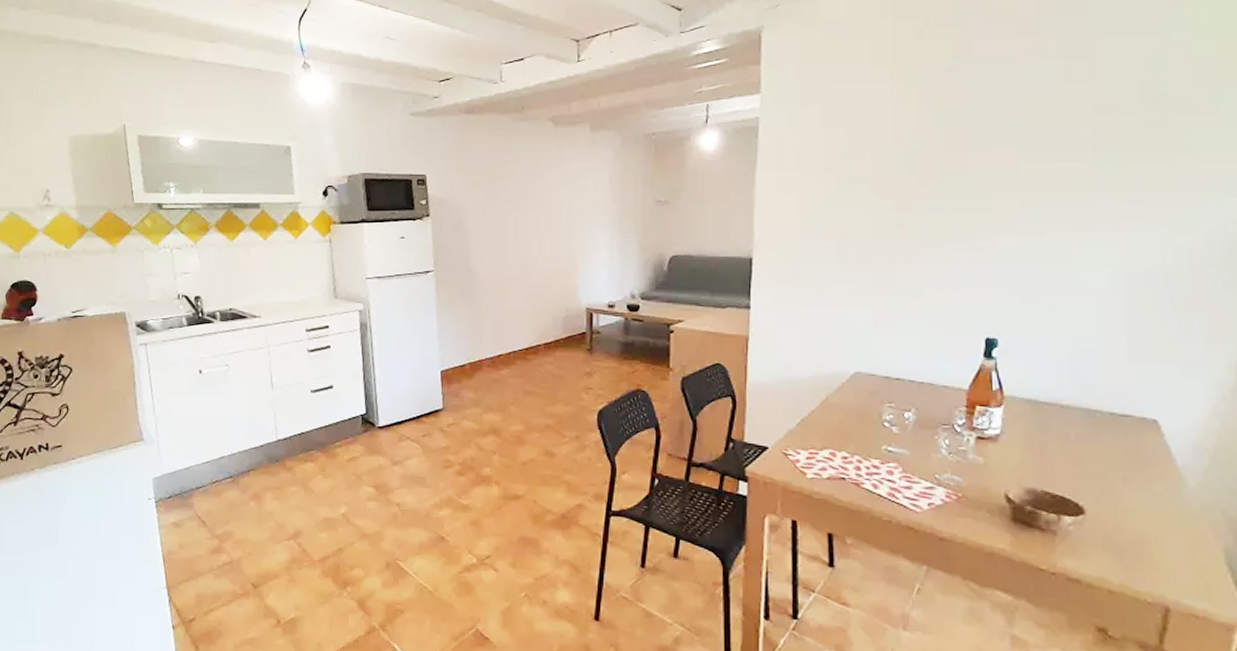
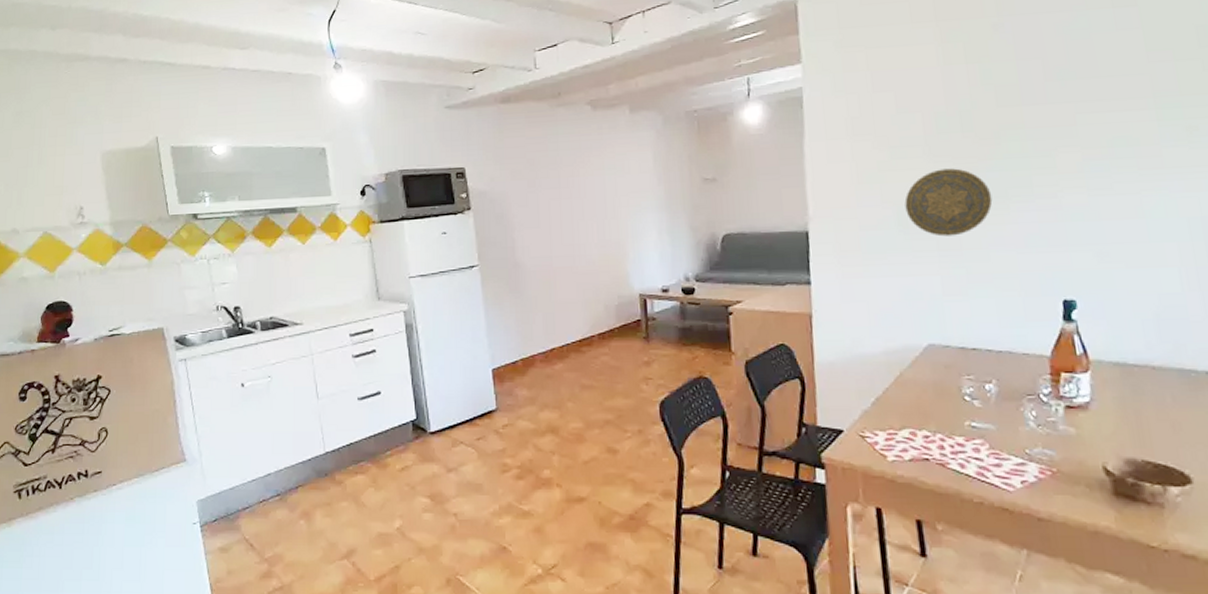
decorative plate: none [846,206,930,271] -> present [904,168,993,237]

